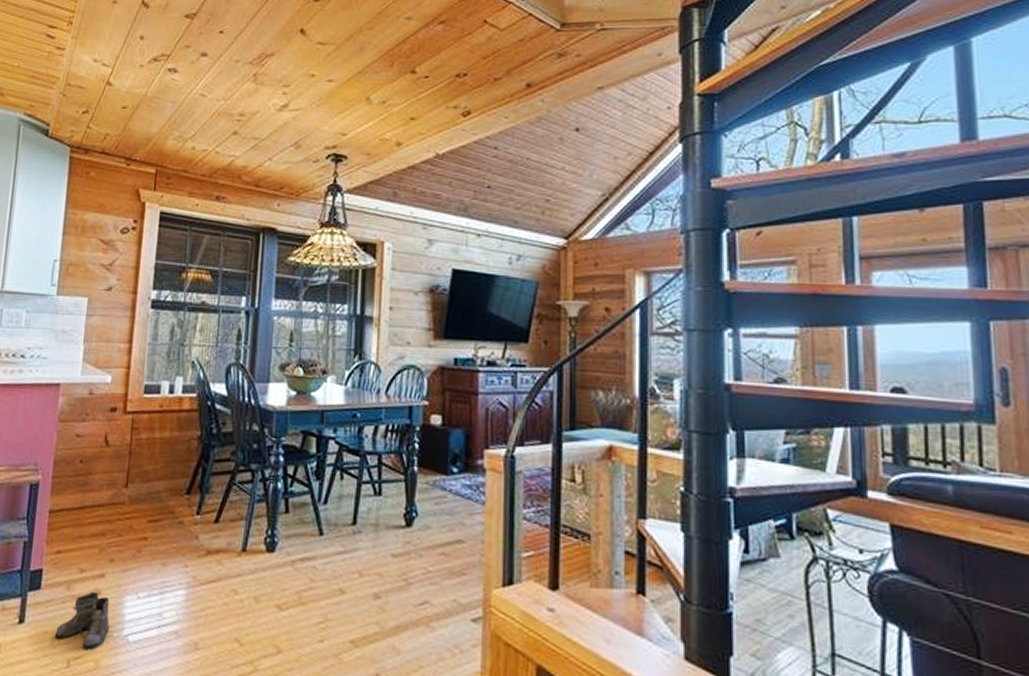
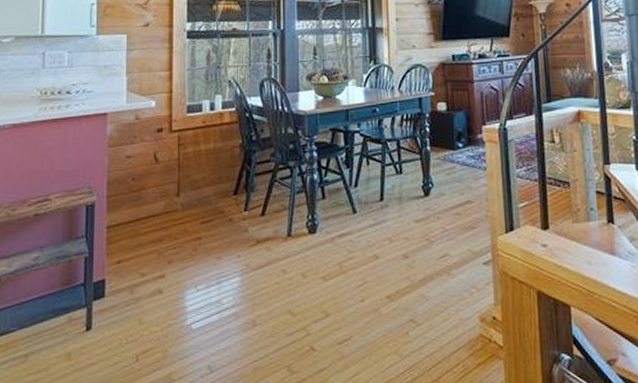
boots: present [54,591,114,649] -> none [121,291,178,342]

